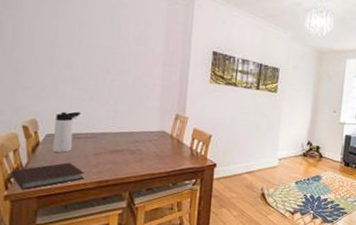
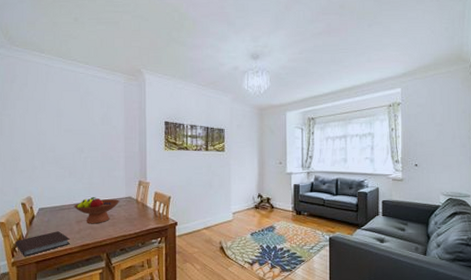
thermos bottle: present [52,111,81,153] -> none [44,187,63,224]
fruit bowl: none [92,126,151,159] -> present [73,196,120,224]

